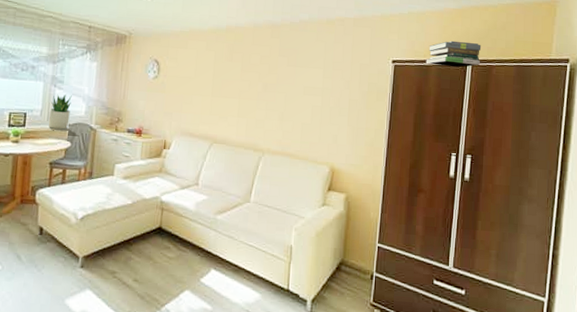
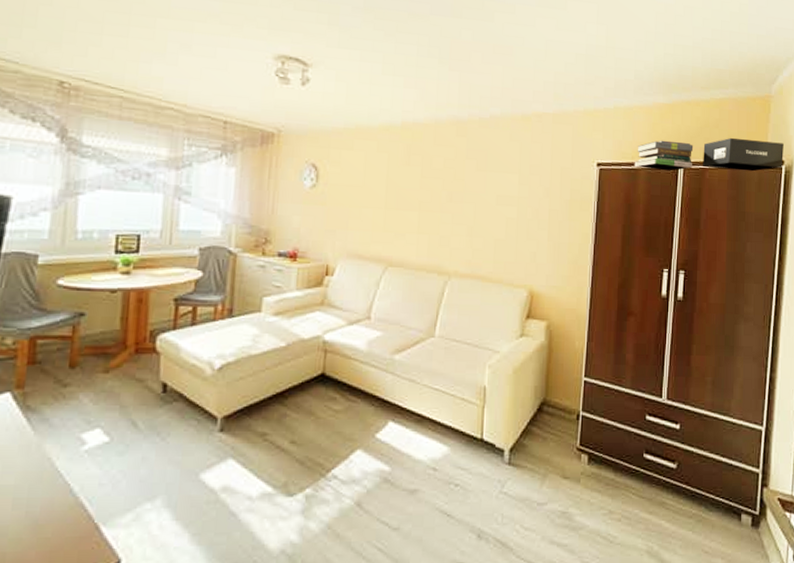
planter: present [48,94,72,130] -> none [171,209,203,255]
box: none [490,38,569,69] -> present [703,137,784,172]

